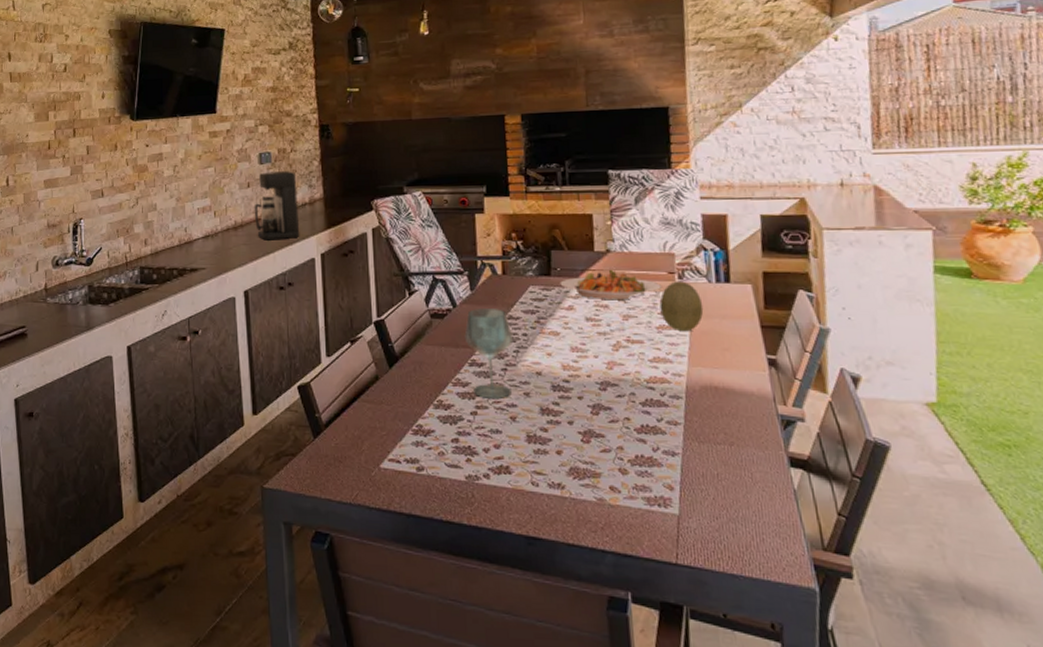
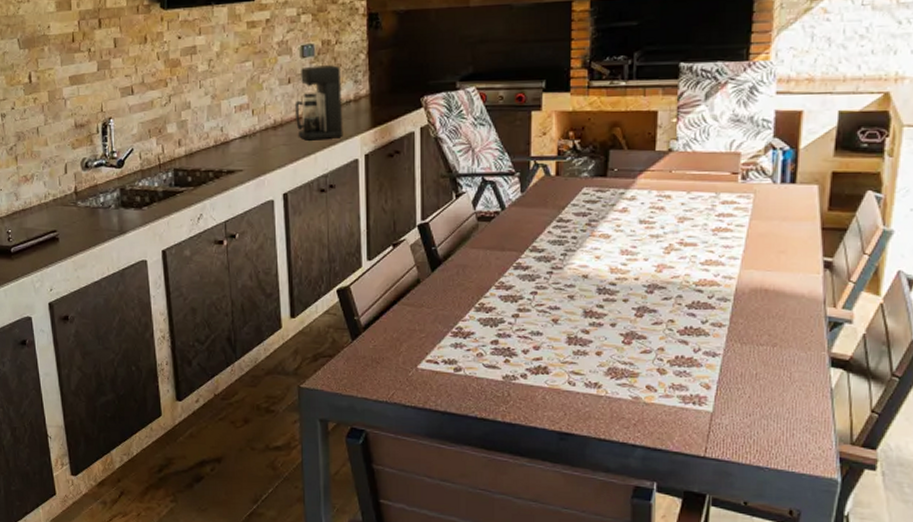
wine glass: present [464,309,514,398] -> none [511,211,562,301]
salad: present [560,269,663,301] -> none [615,169,724,202]
fruit: present [659,281,704,330] -> none [718,182,764,233]

